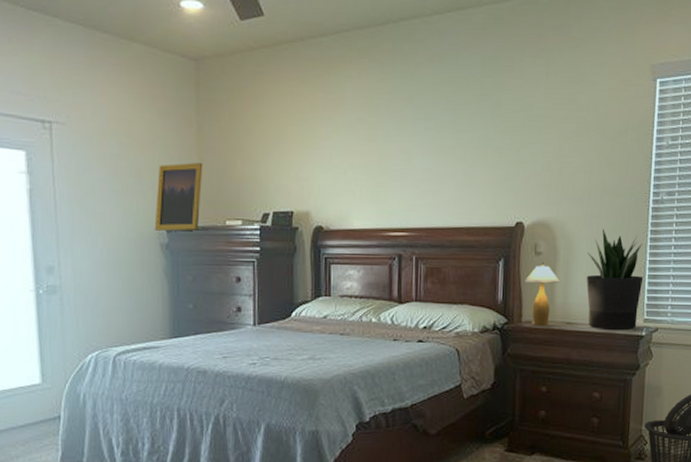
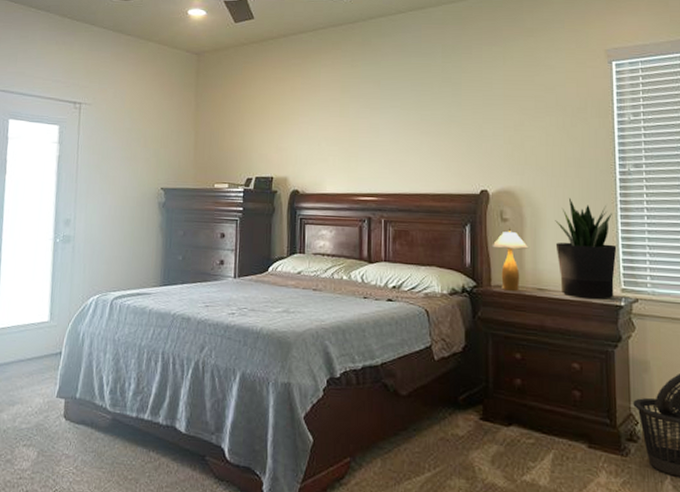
picture frame: present [154,163,203,231] -> none [154,135,198,192]

